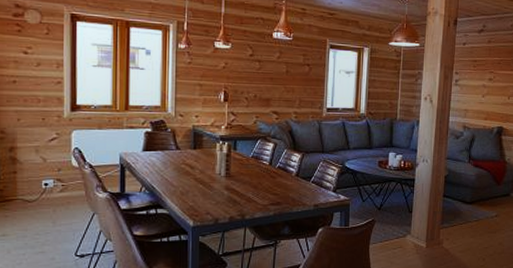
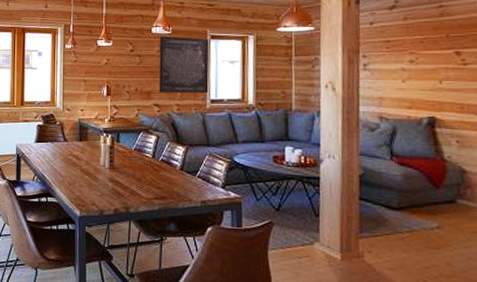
wall art: none [279,42,328,101] -> present [159,36,209,93]

